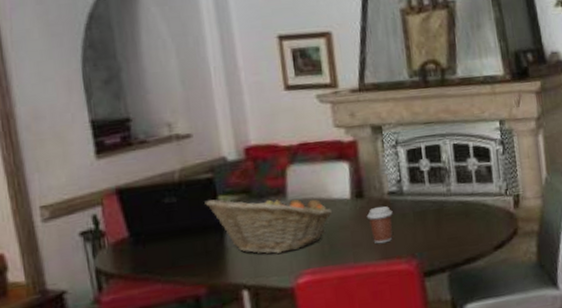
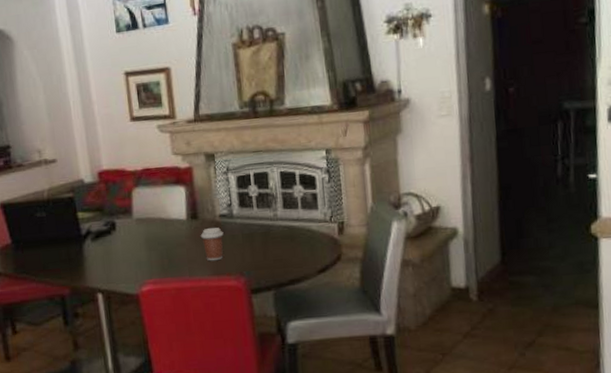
fruit basket: present [205,194,333,254] -> none [67,213,172,264]

